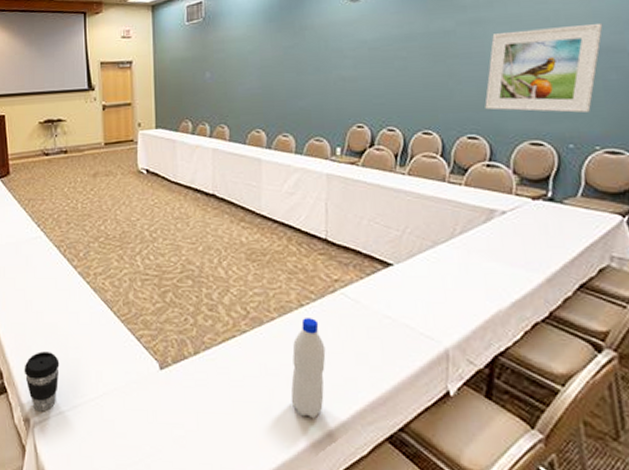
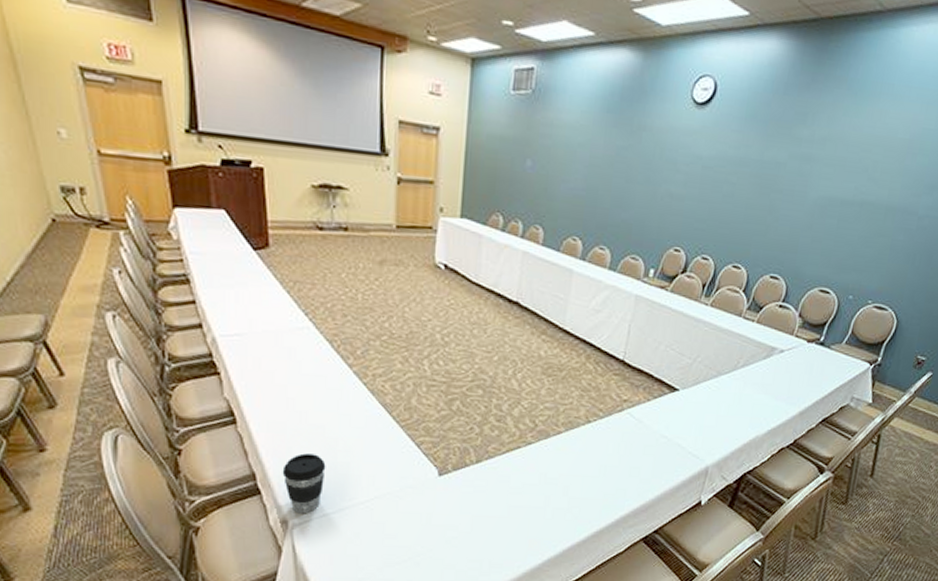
water bottle: present [290,318,326,419] -> none [564,434,604,523]
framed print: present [484,22,603,113] -> none [792,175,908,268]

